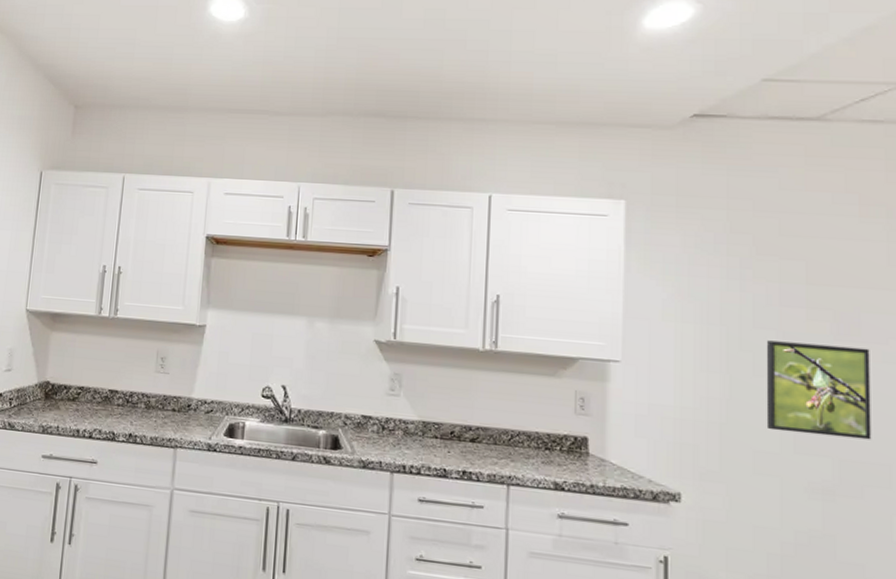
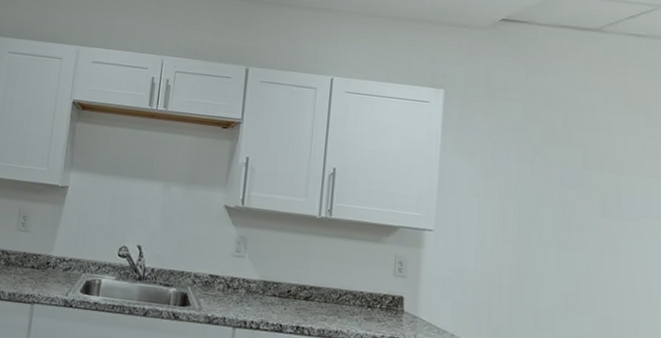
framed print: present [766,340,872,440] -> none [546,215,627,301]

